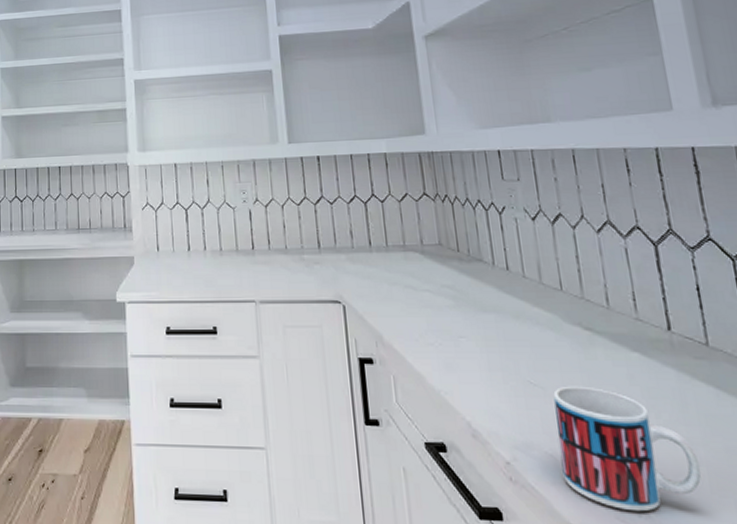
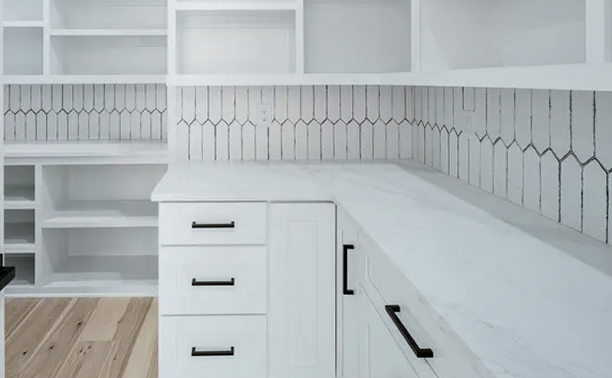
mug: present [553,386,702,512] -> none [477,262,565,346]

